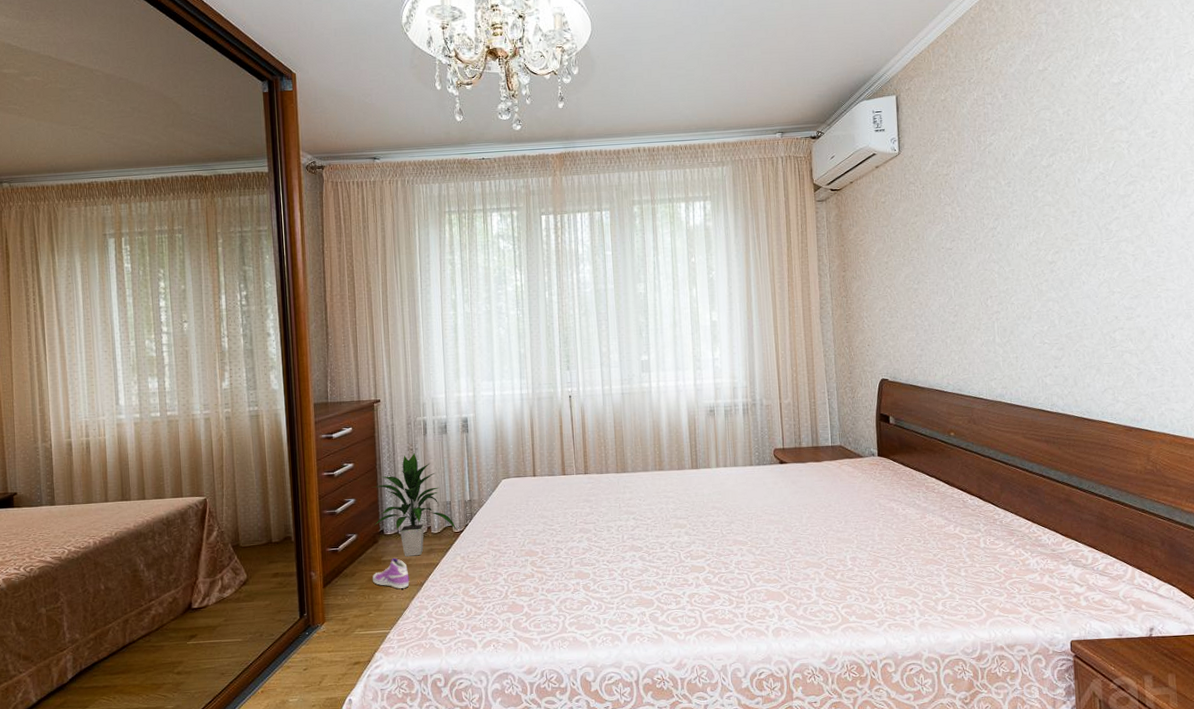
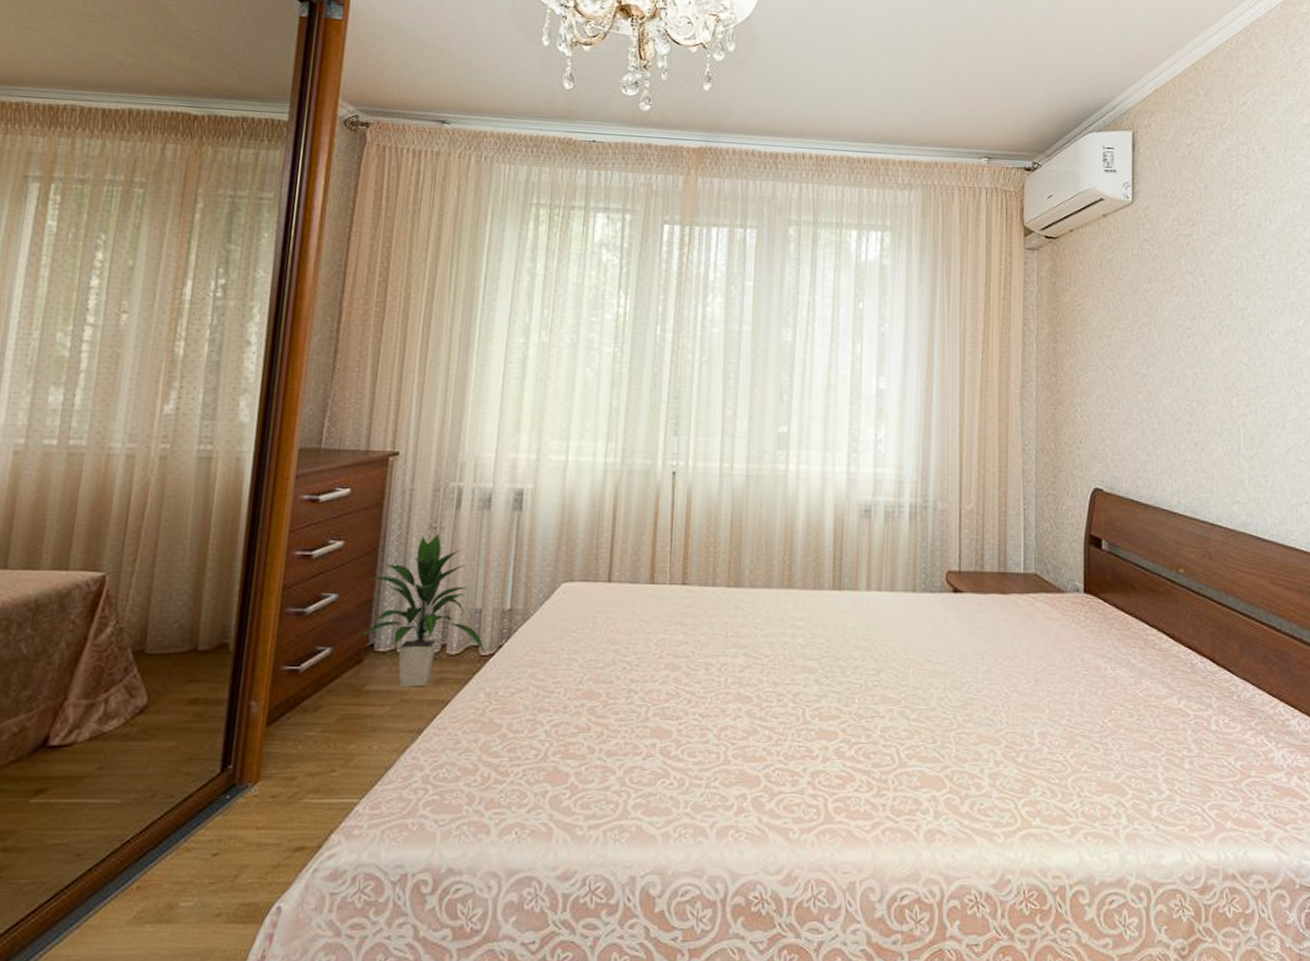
sneaker: present [372,558,410,589] -> none [345,689,403,735]

